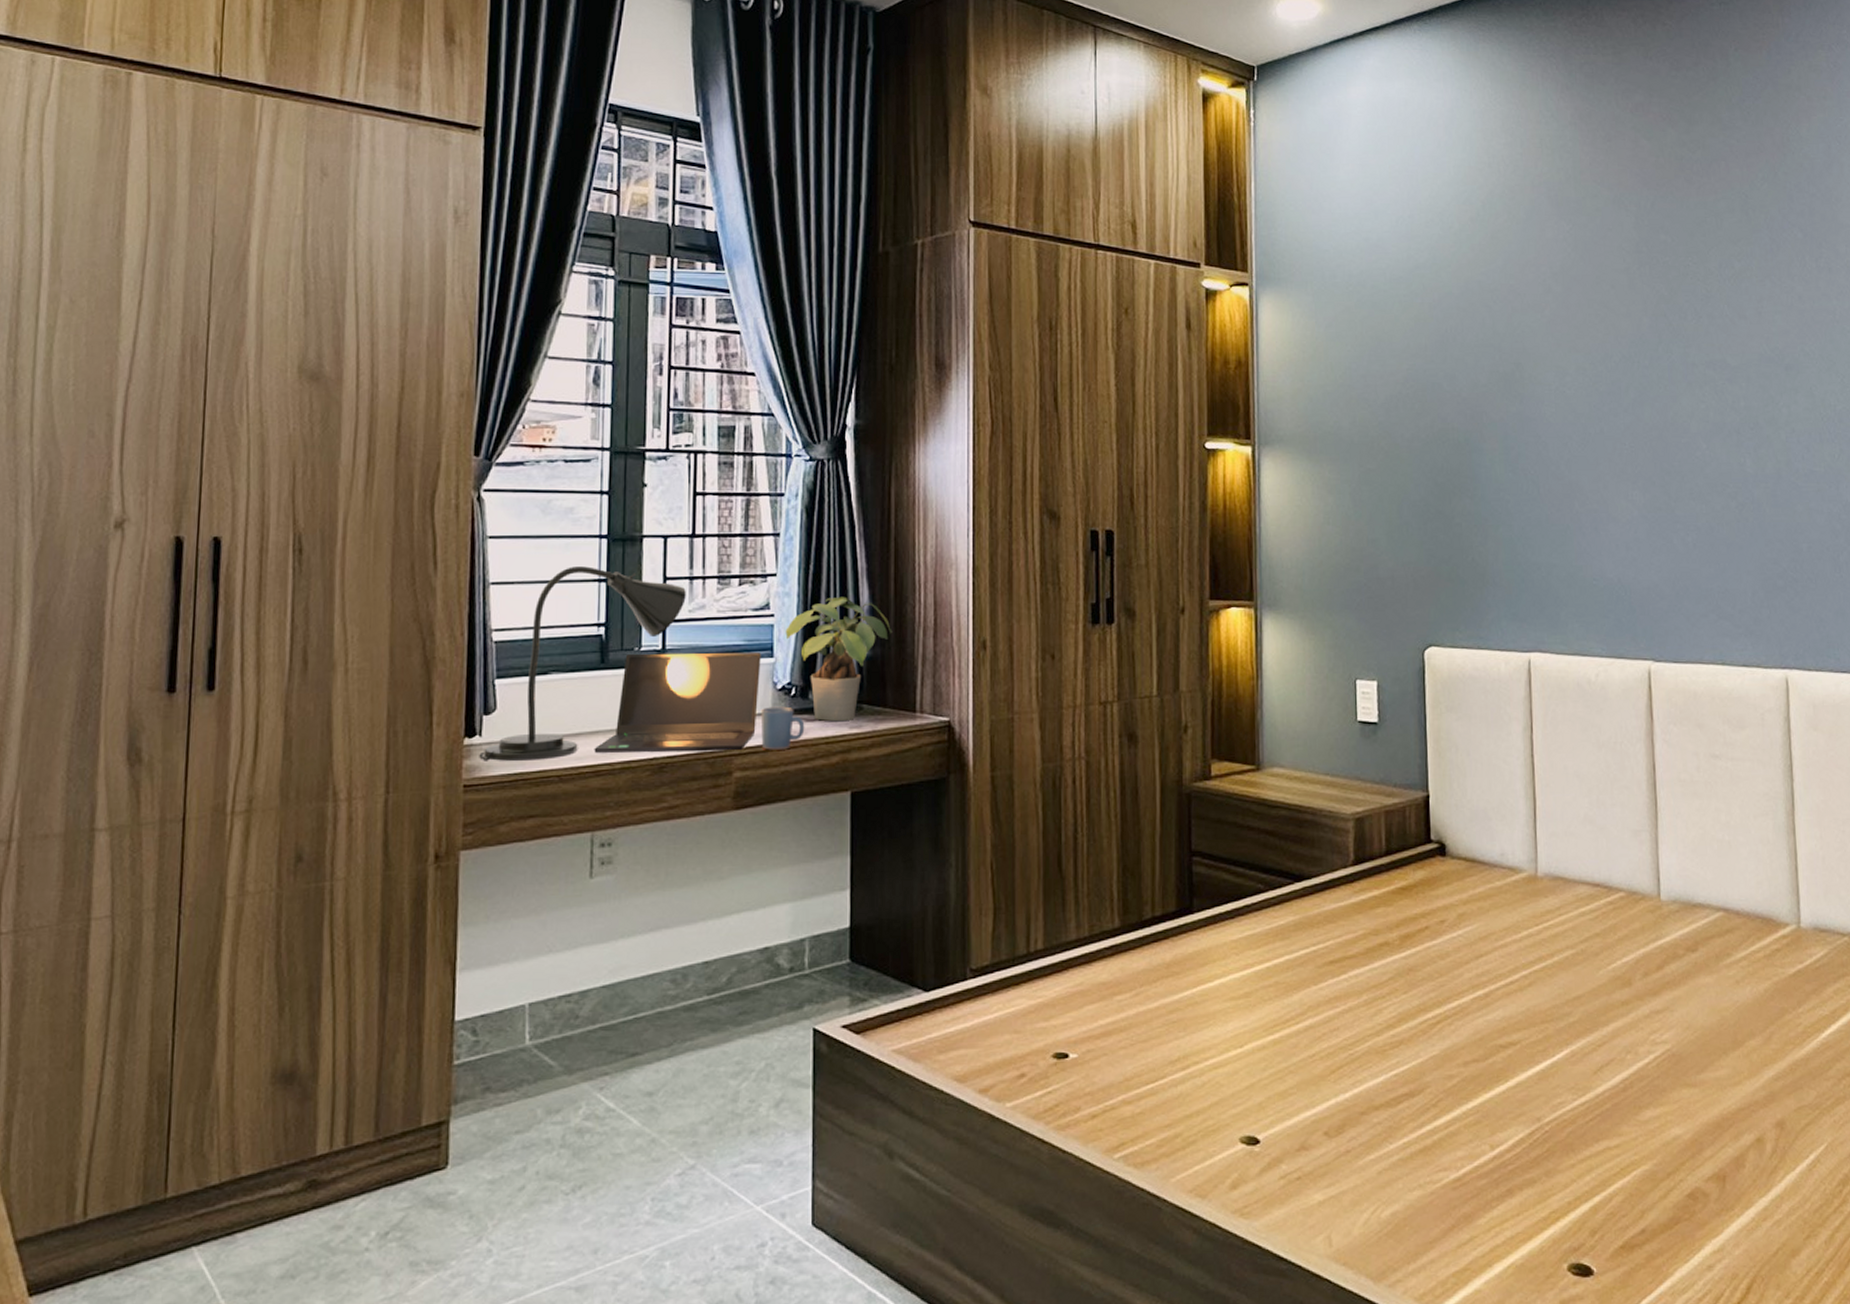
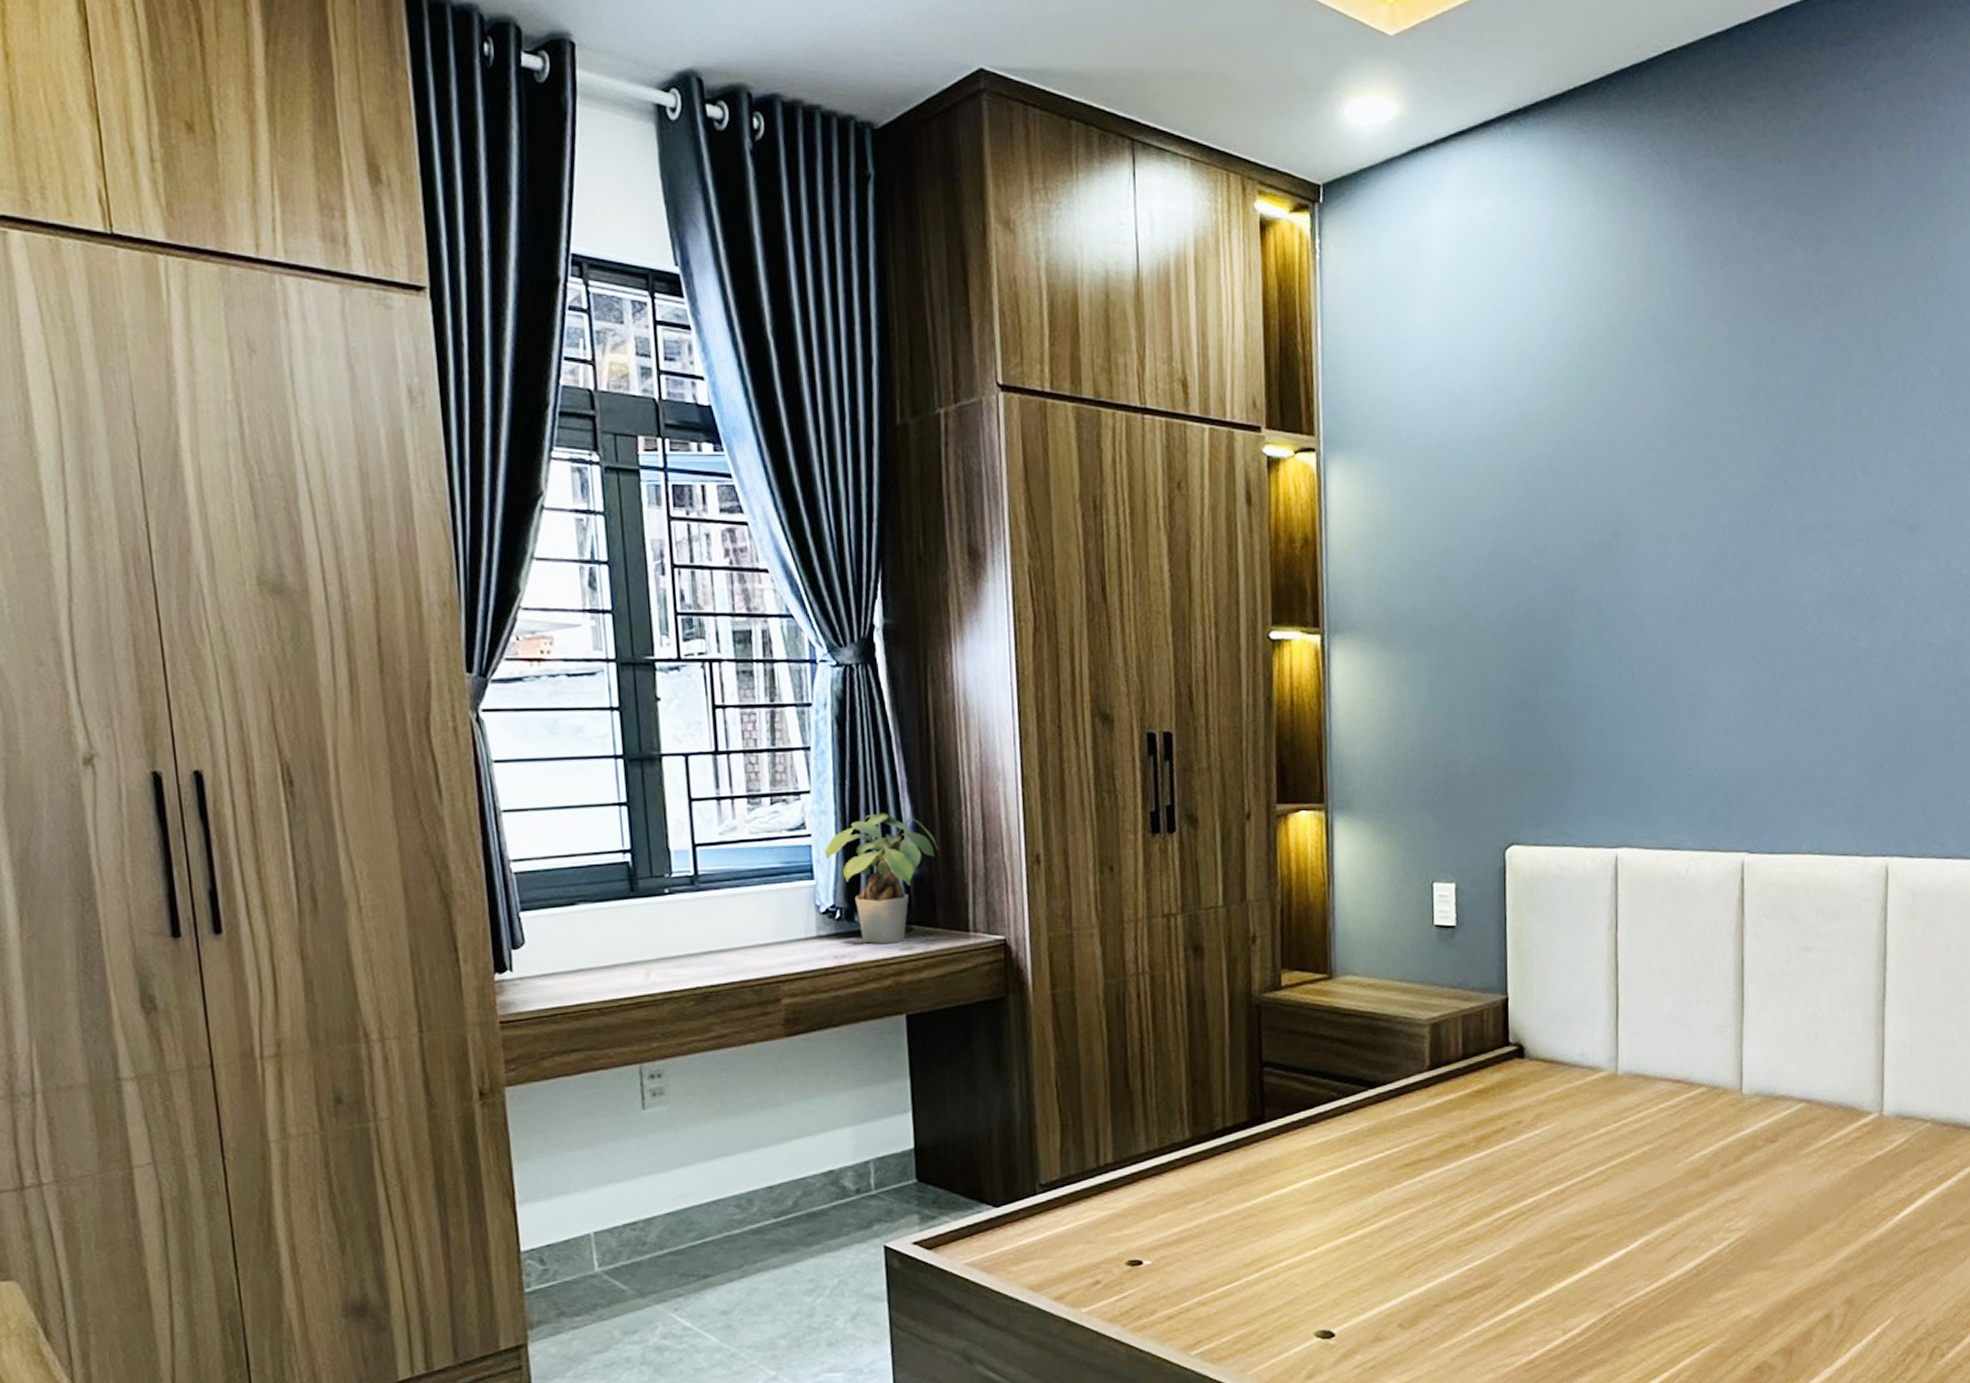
desk lamp: present [479,566,686,762] -> none [512,789,715,997]
laptop: present [594,653,761,754] -> none [632,875,802,984]
mug: present [761,706,805,750] -> none [806,930,853,976]

